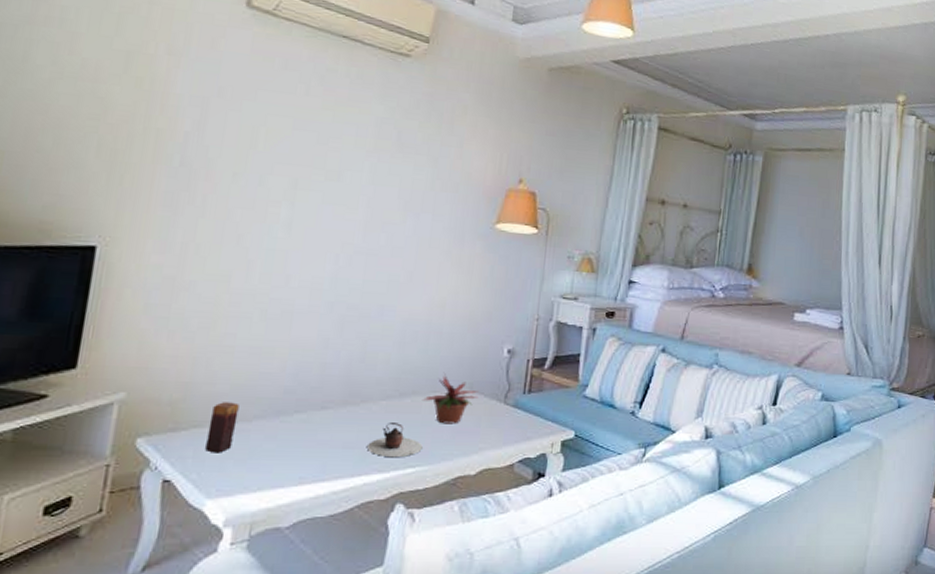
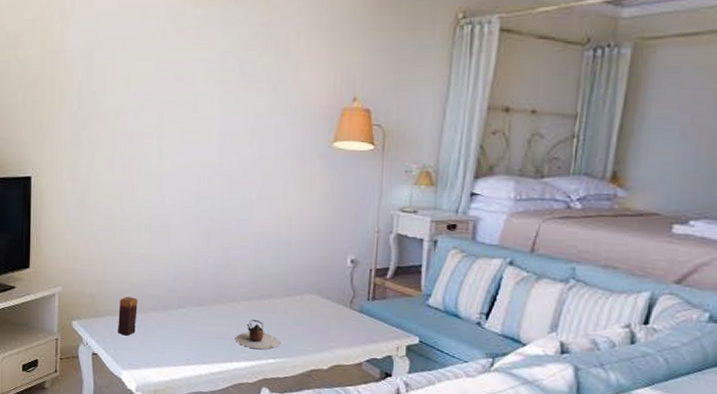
potted plant: present [422,373,479,424] -> none [277,280,326,325]

